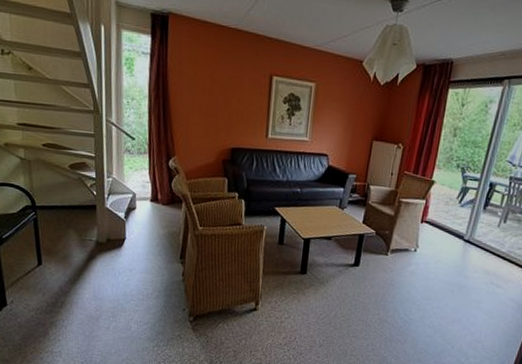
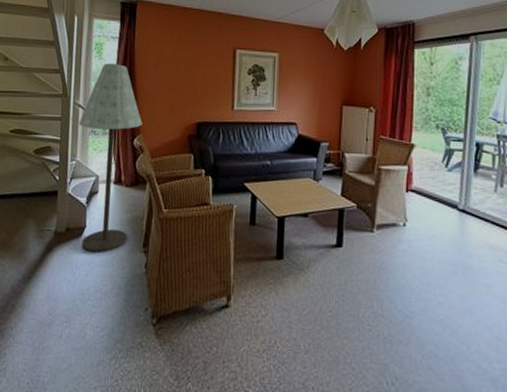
floor lamp: none [112,81,178,262] -> present [78,64,143,253]

